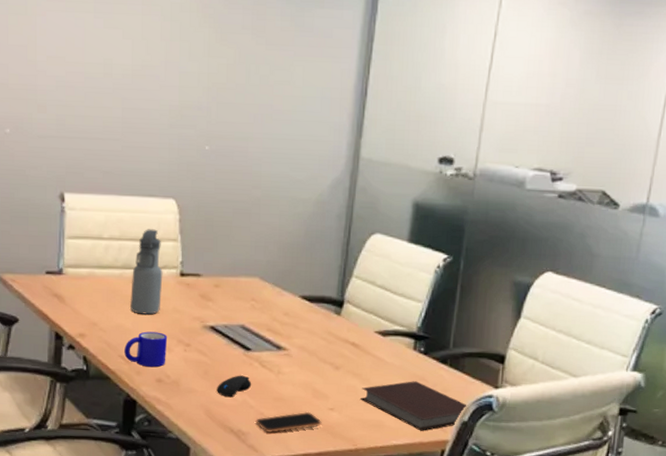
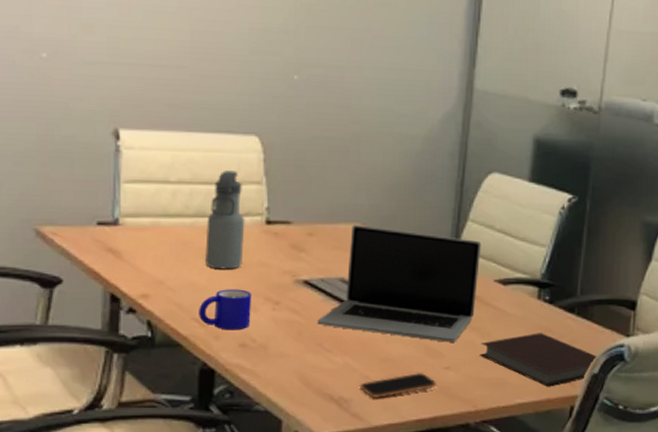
computer mouse: present [217,375,252,398] -> none [313,335,355,361]
laptop: none [221,279,364,386] -> present [317,225,482,342]

